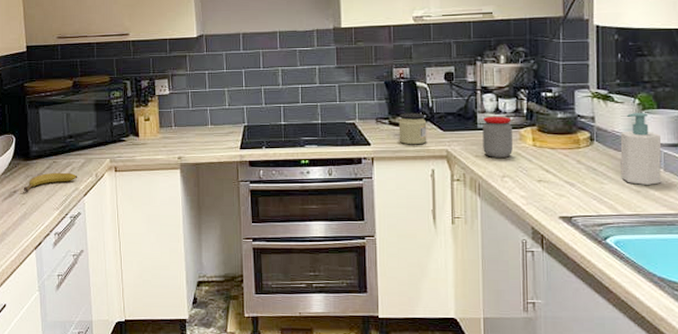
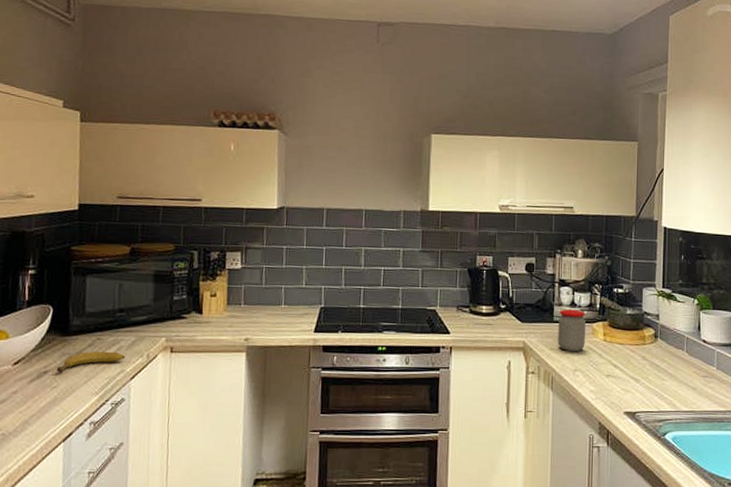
jar: present [398,112,427,145] -> none [478,301,506,335]
soap bottle: present [620,112,662,185] -> none [680,312,716,383]

